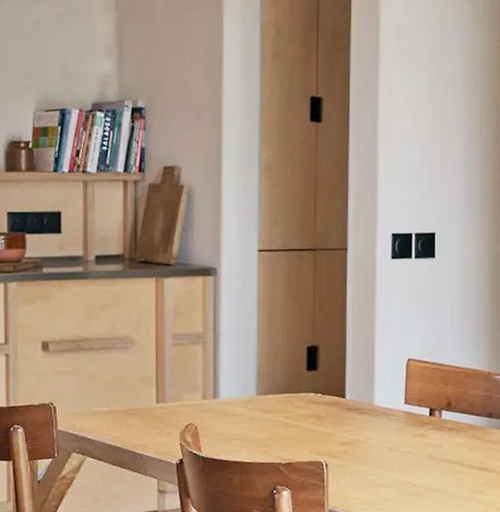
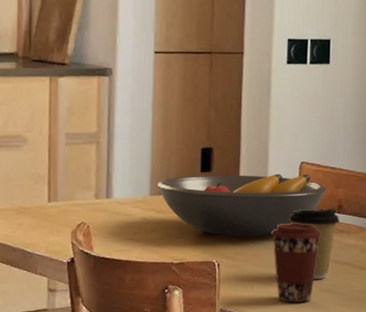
fruit bowl: none [263,371,435,435] -> present [156,174,327,236]
coffee cup: none [378,421,432,504] -> present [270,223,323,303]
coffee cup: none [395,406,449,479] -> present [288,208,340,279]

